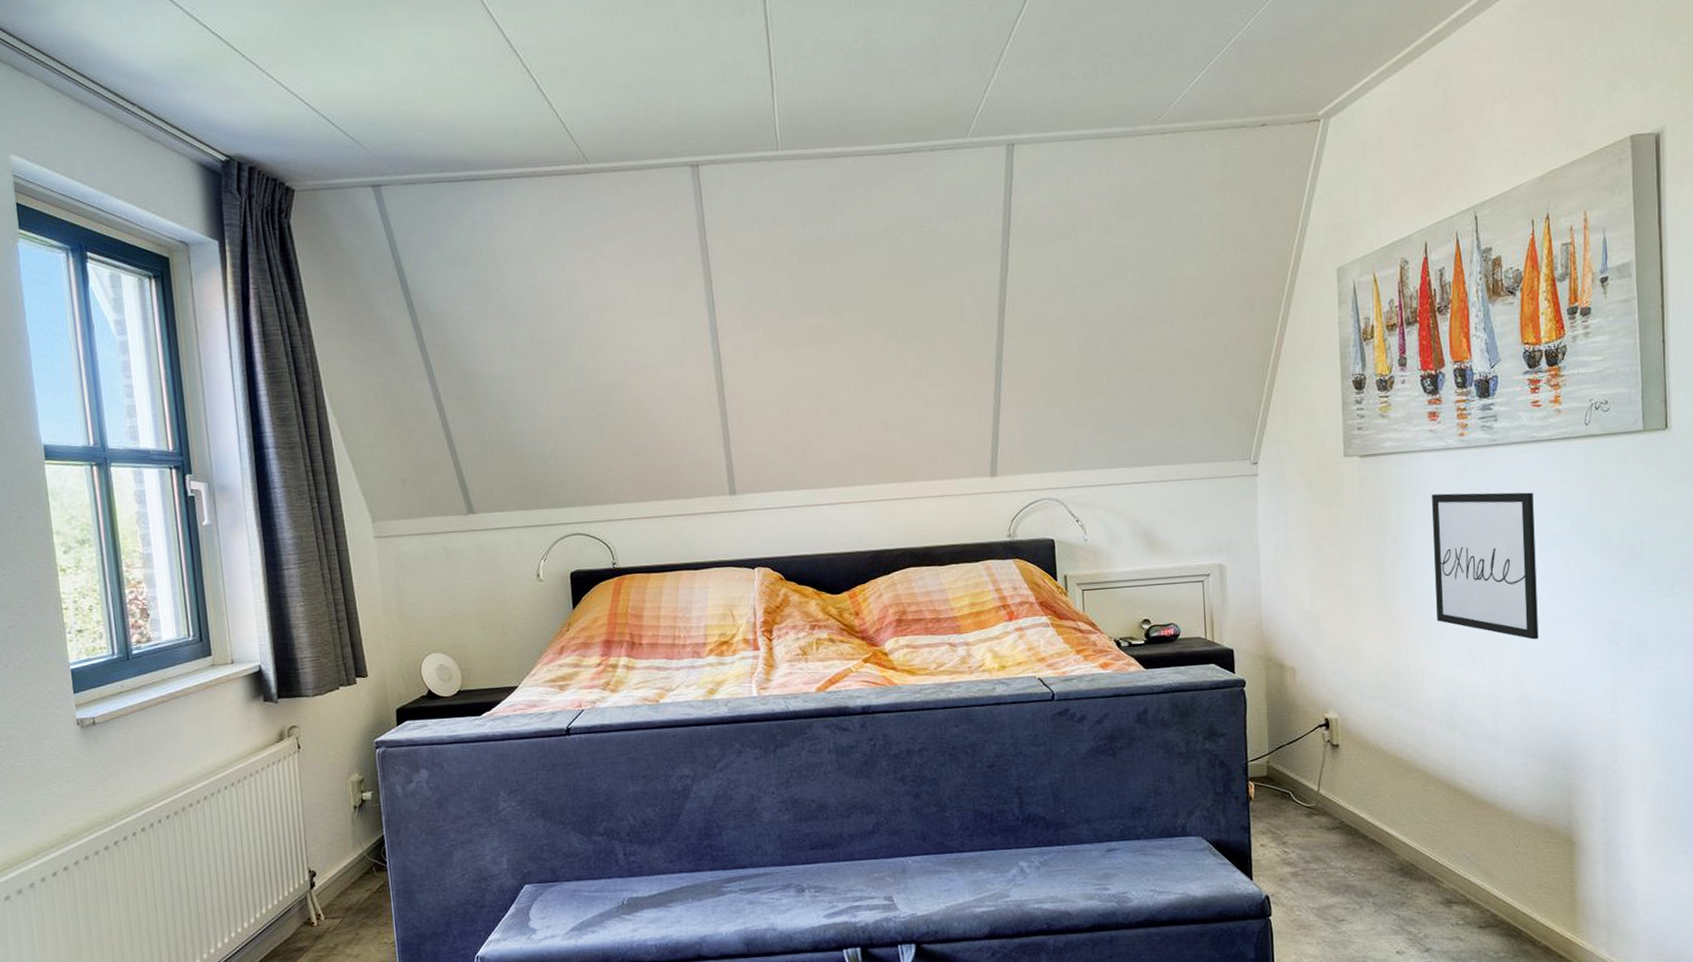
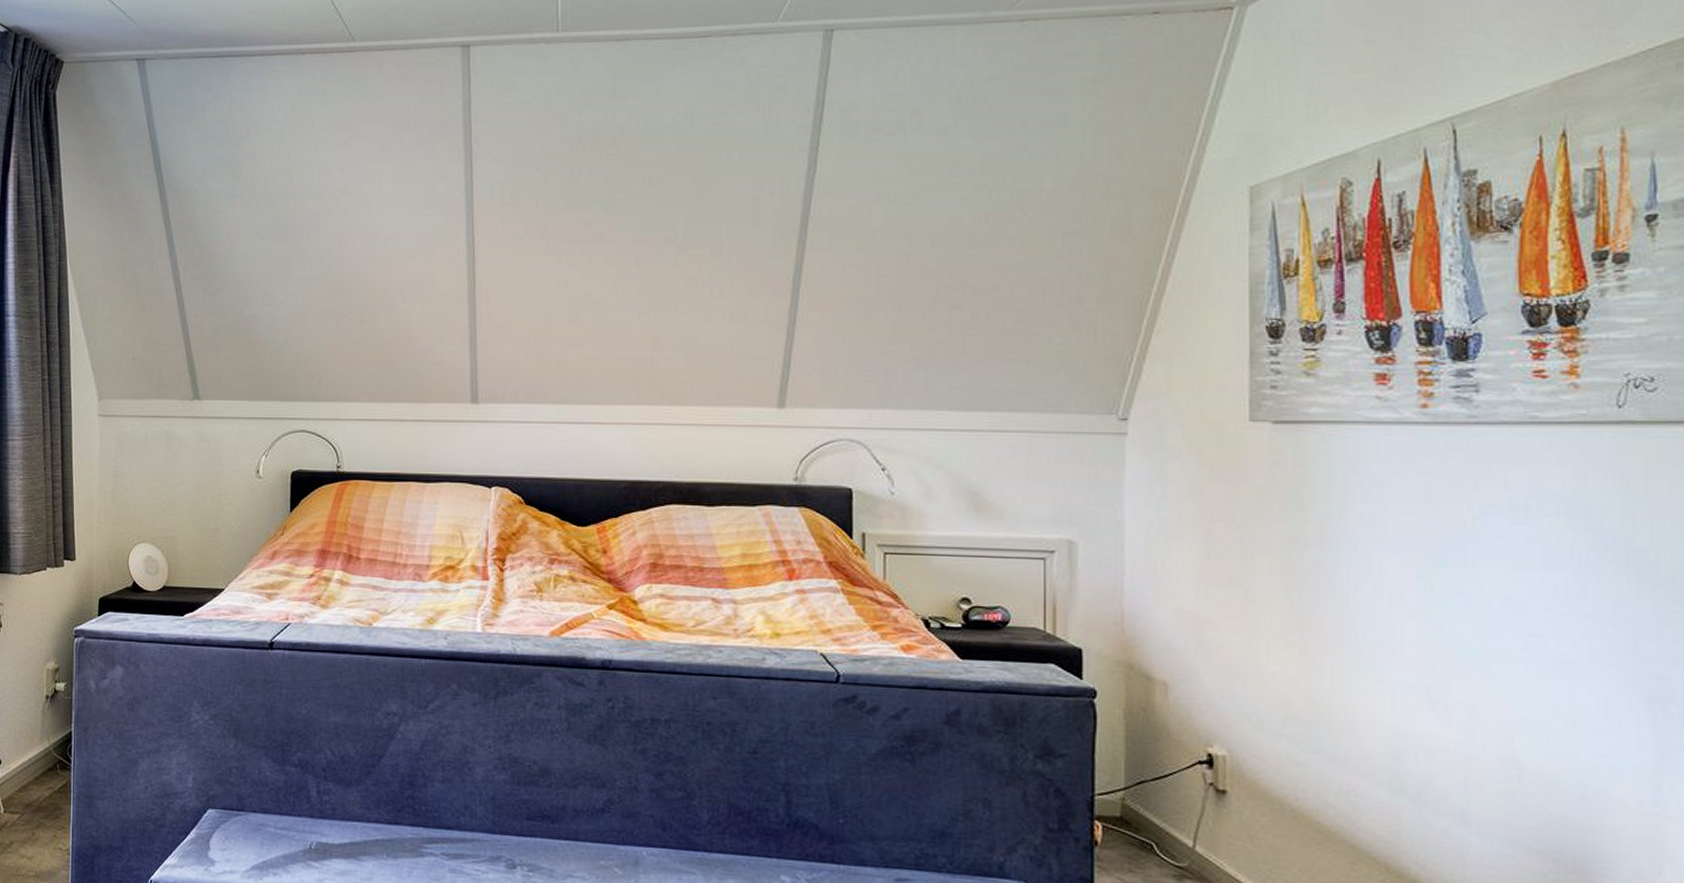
wall art: present [1432,492,1539,640] -> none [1377,480,1537,688]

